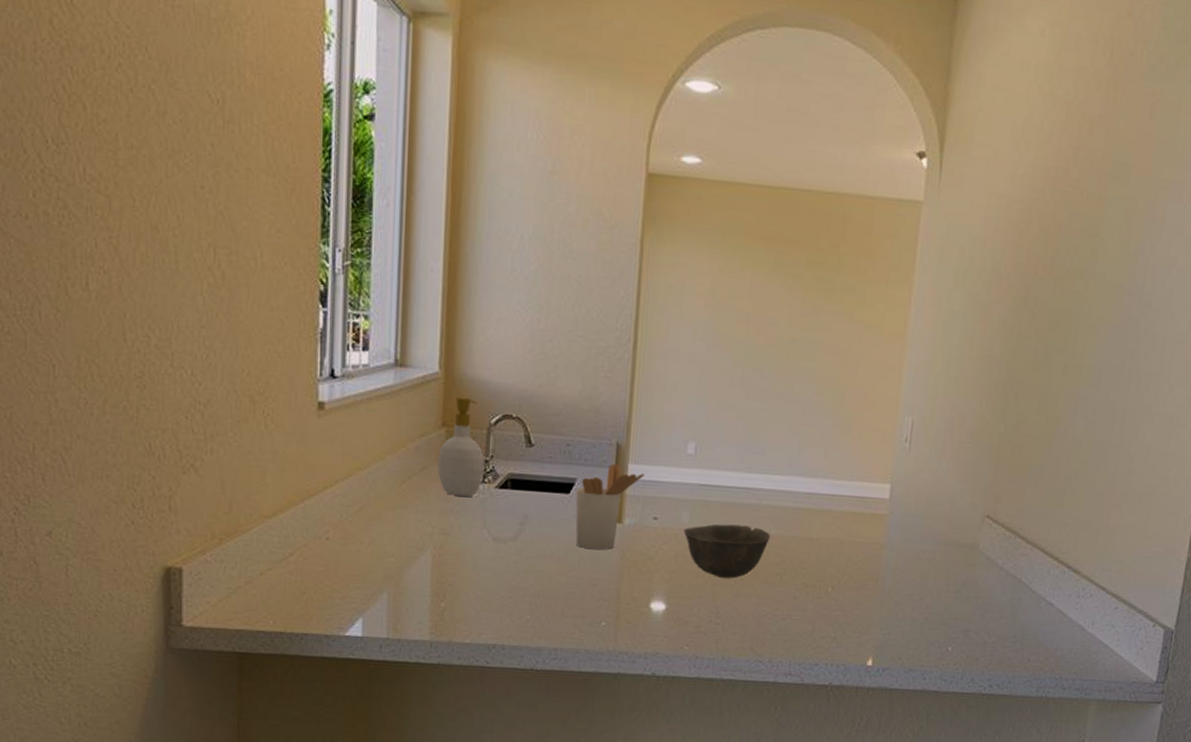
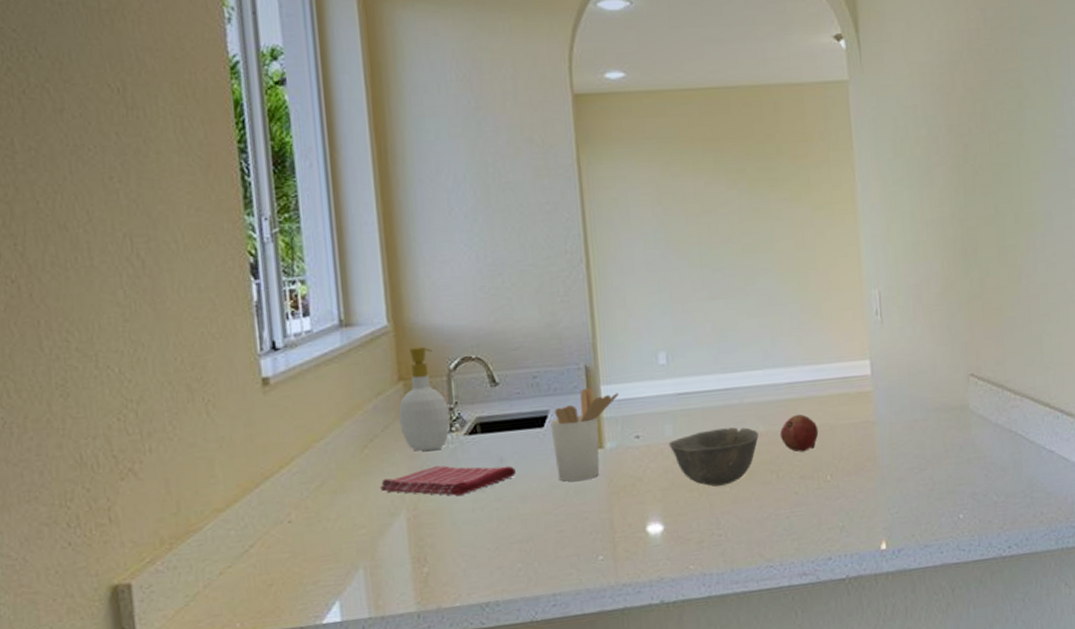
dish towel: none [412,512,538,543] -> present [380,465,516,496]
fruit: none [790,524,829,561] -> present [779,413,819,452]

